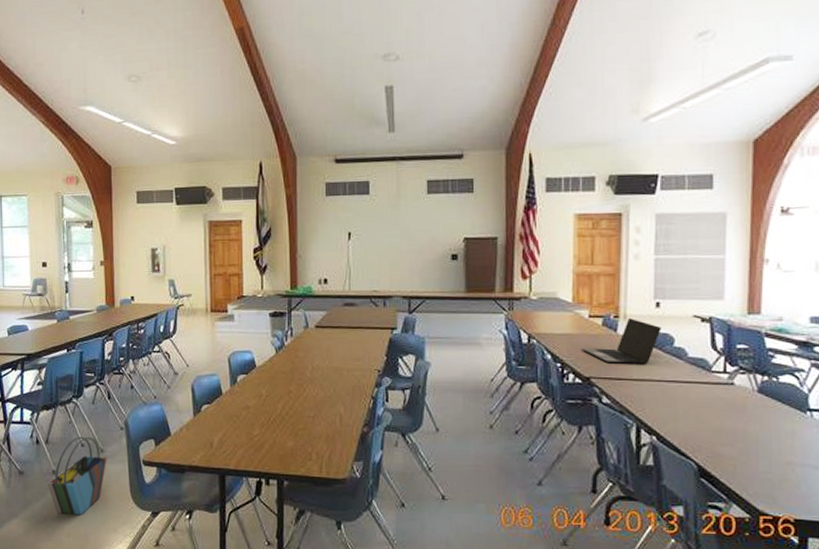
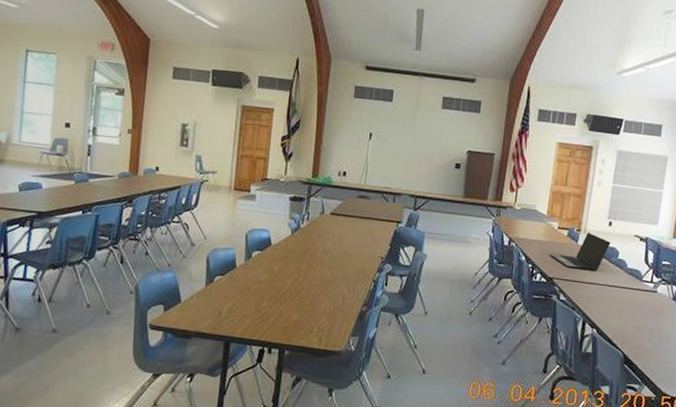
tote bag: present [47,436,107,516] -> none [45,297,113,374]

